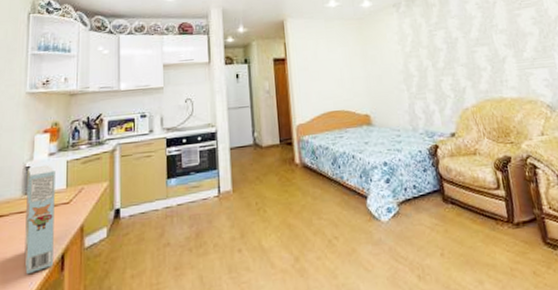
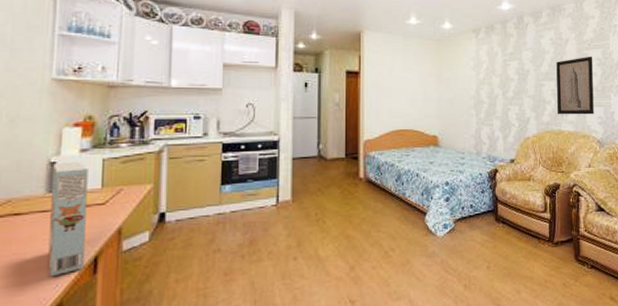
wall art: none [486,15,538,81] -> present [556,56,594,115]

